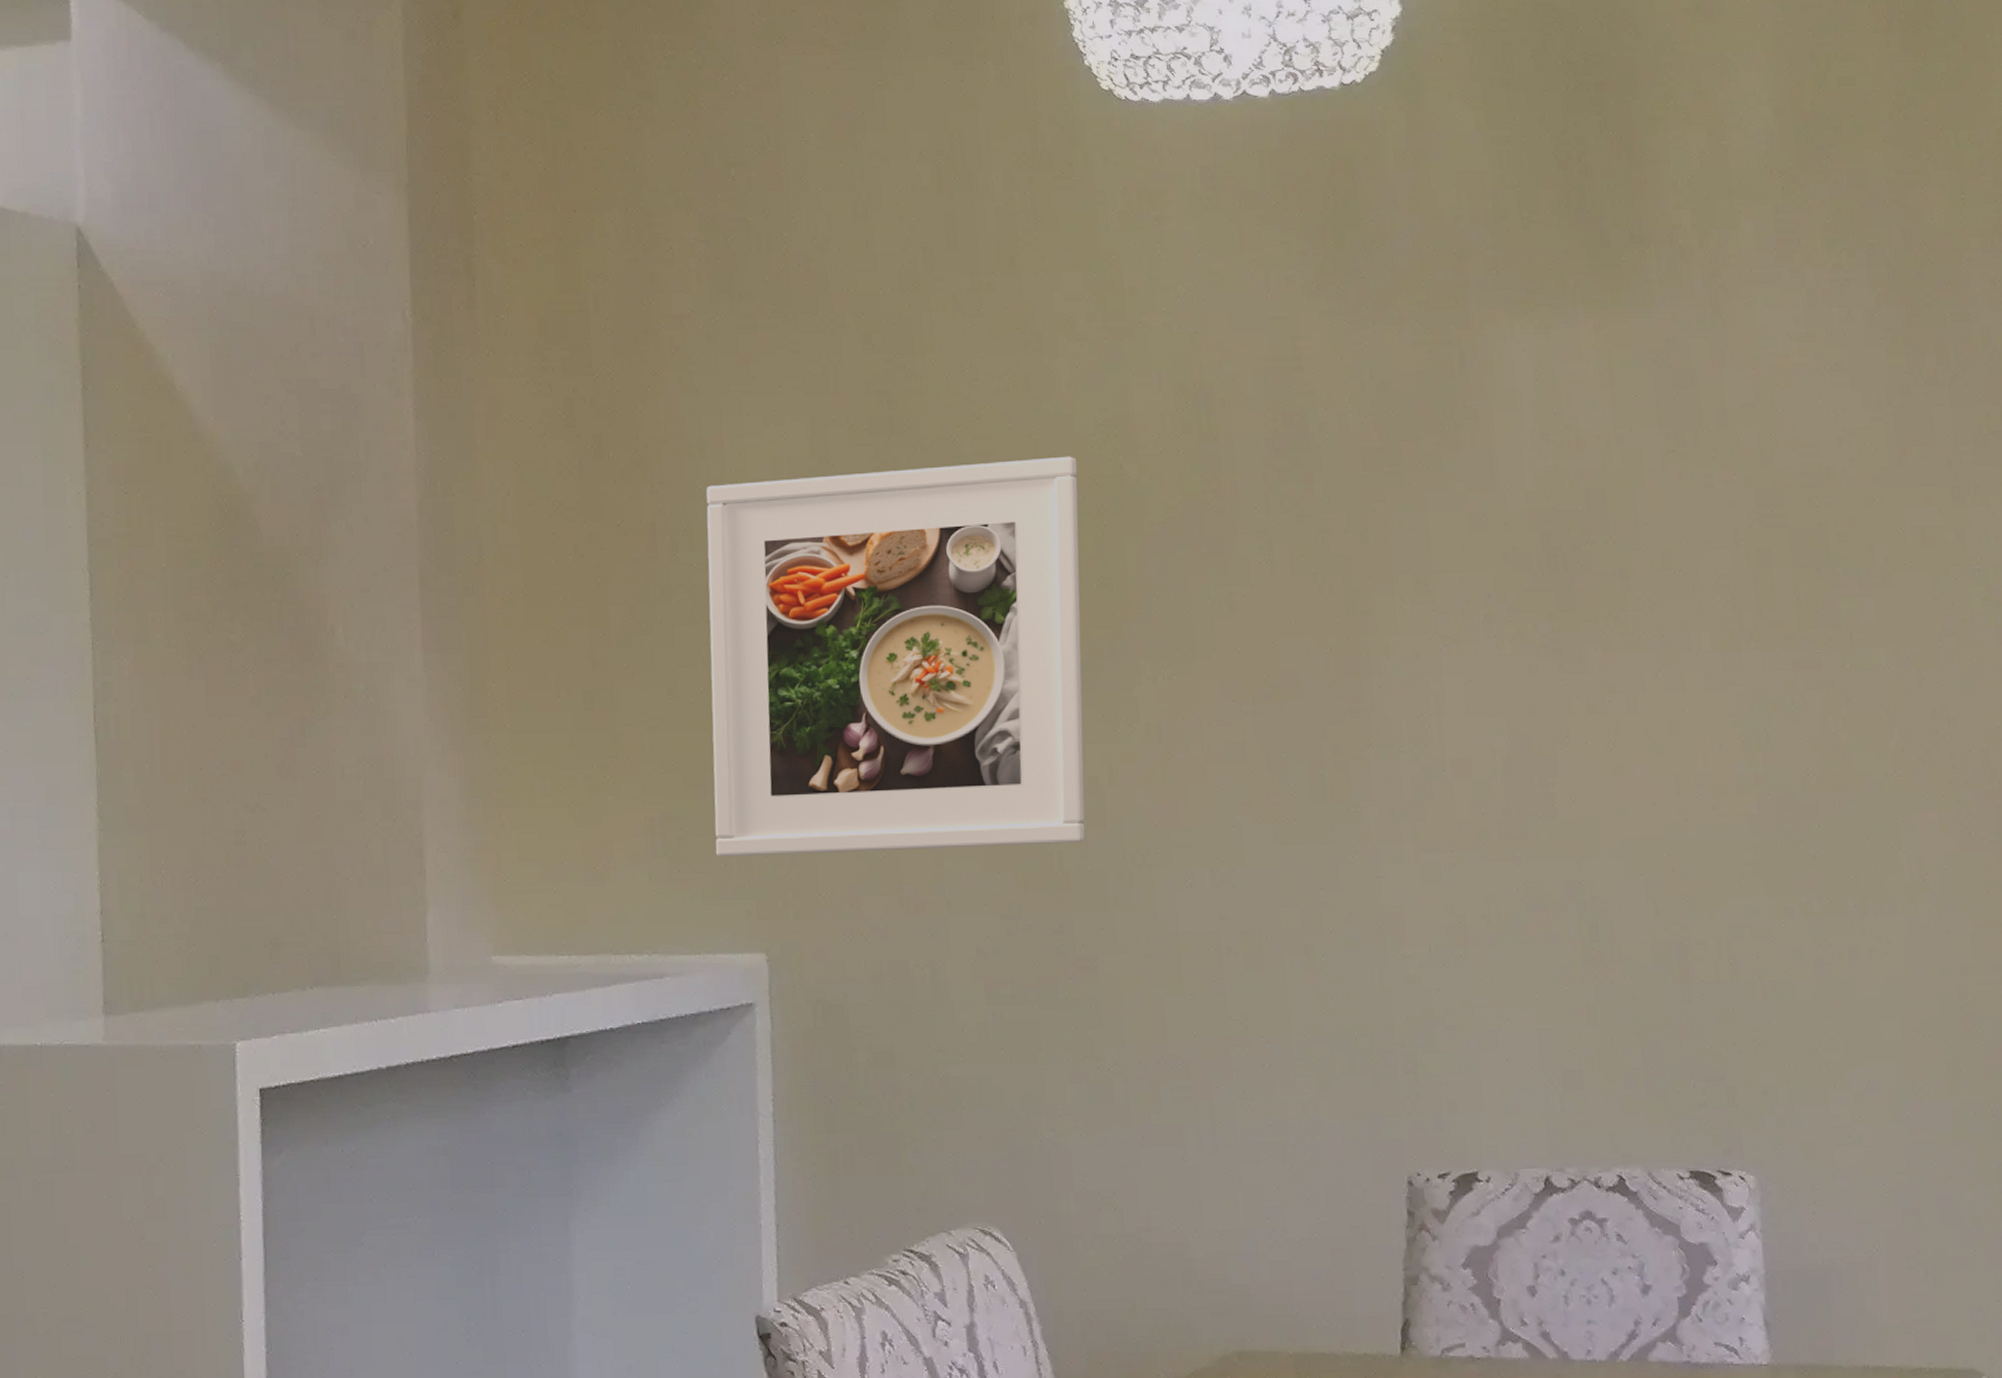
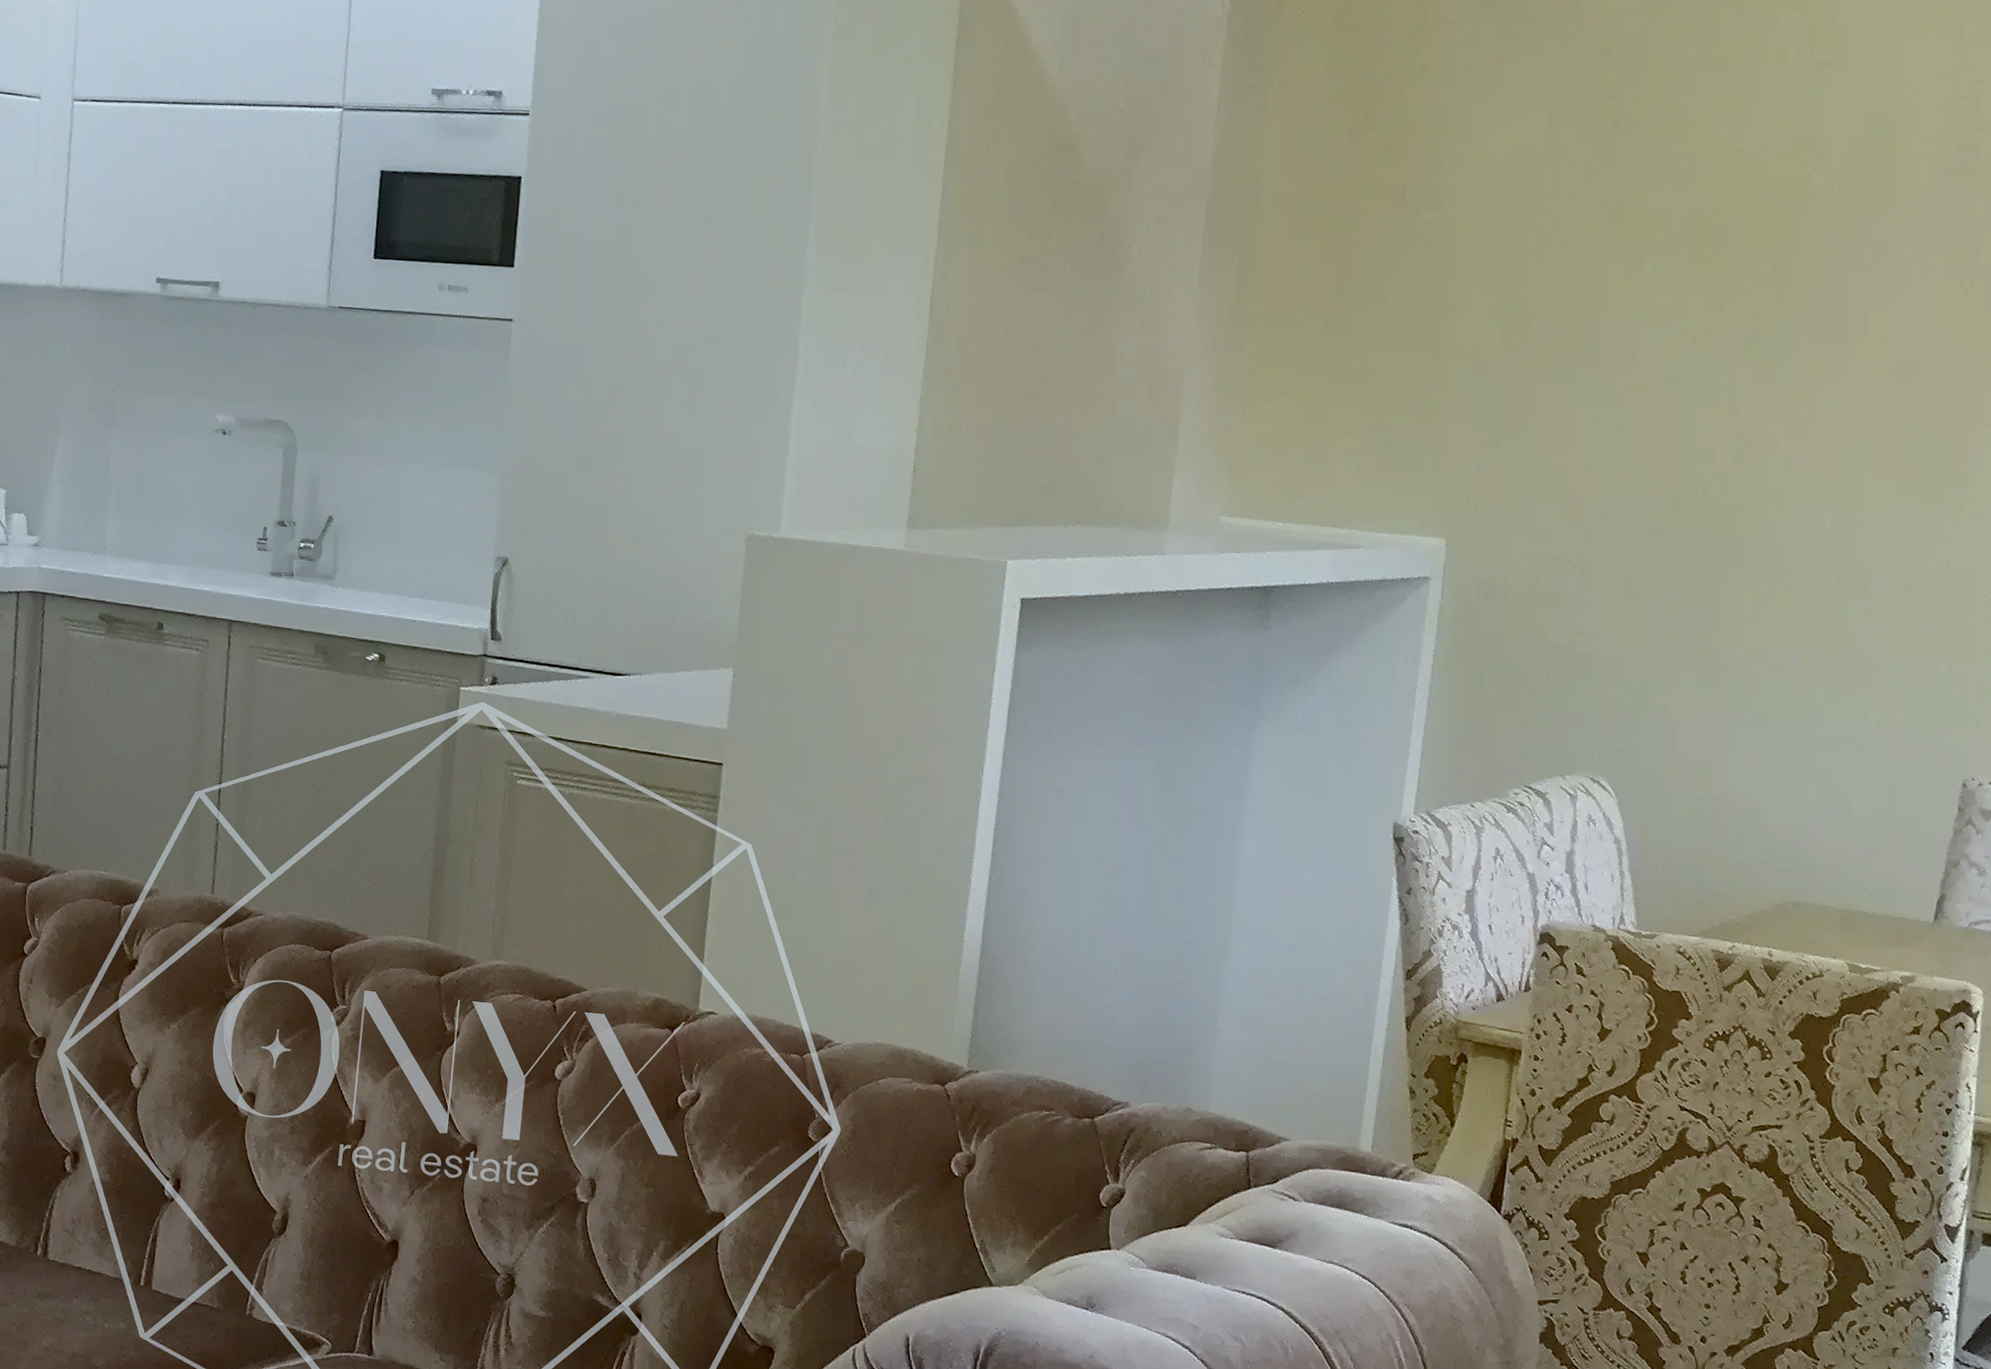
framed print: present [706,456,1085,857] -> none [1416,160,1771,479]

